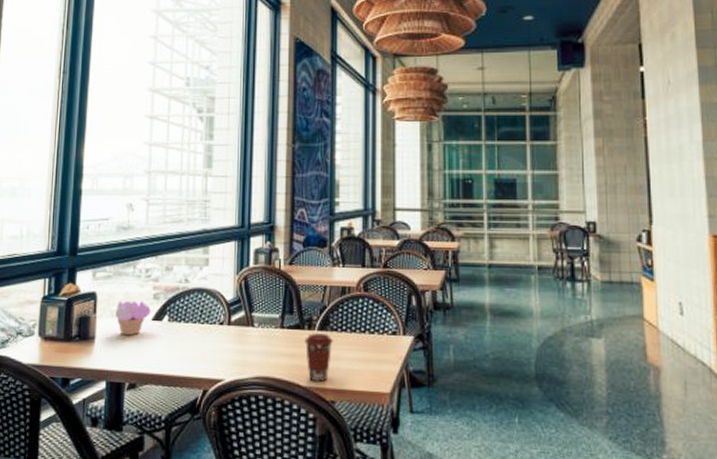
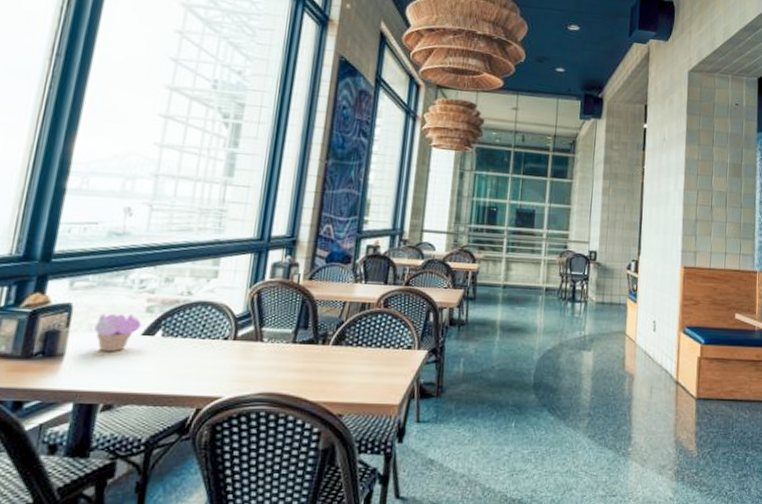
coffee cup: present [304,333,333,381] -> none [316,348,347,395]

